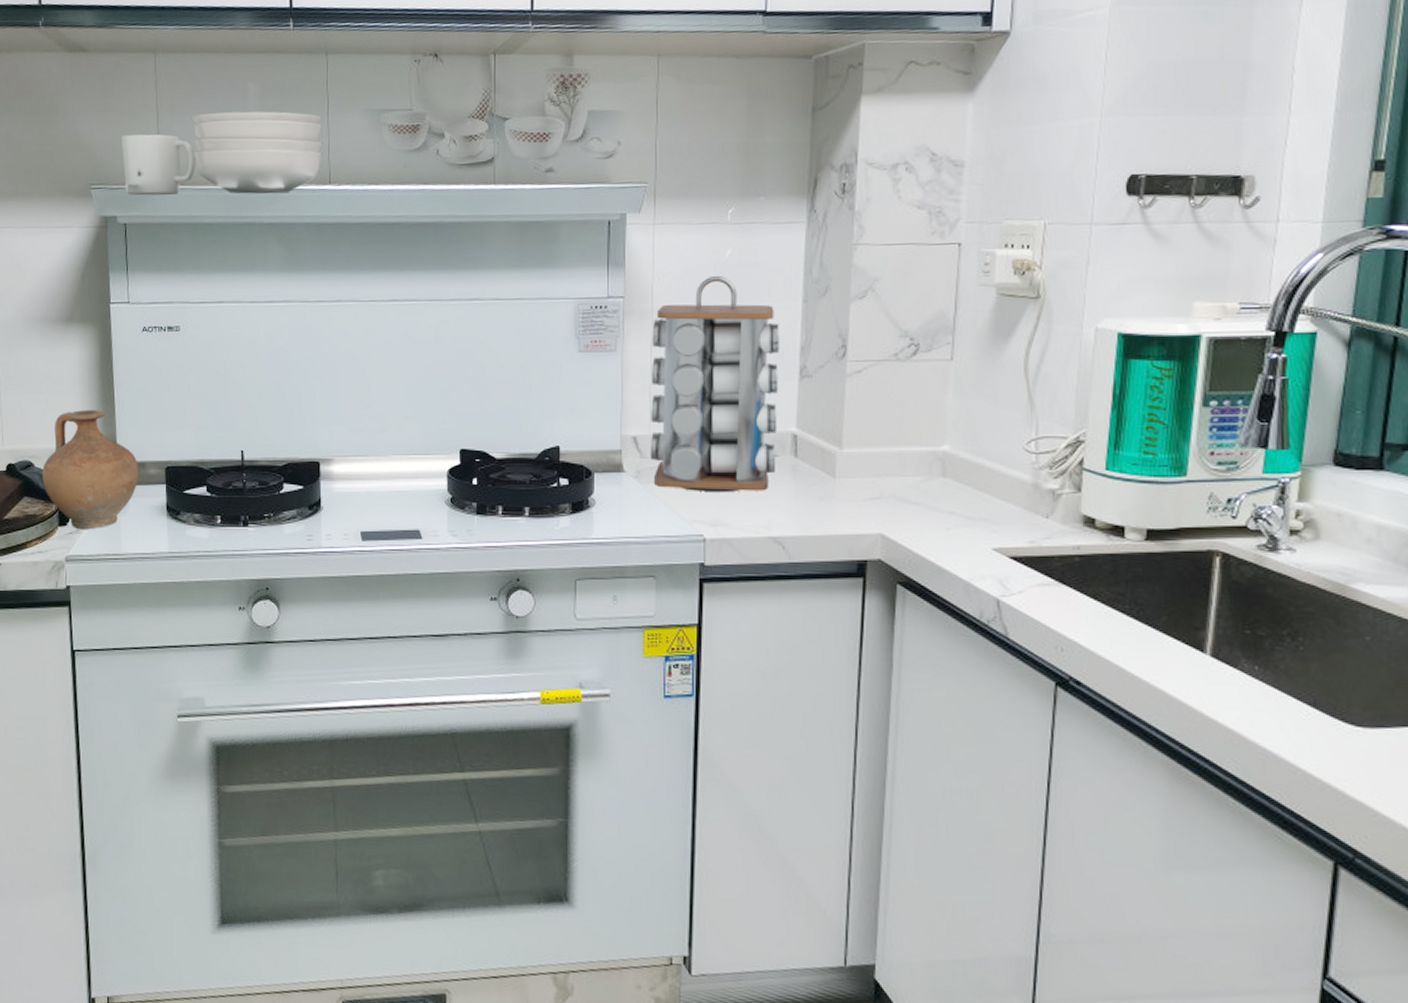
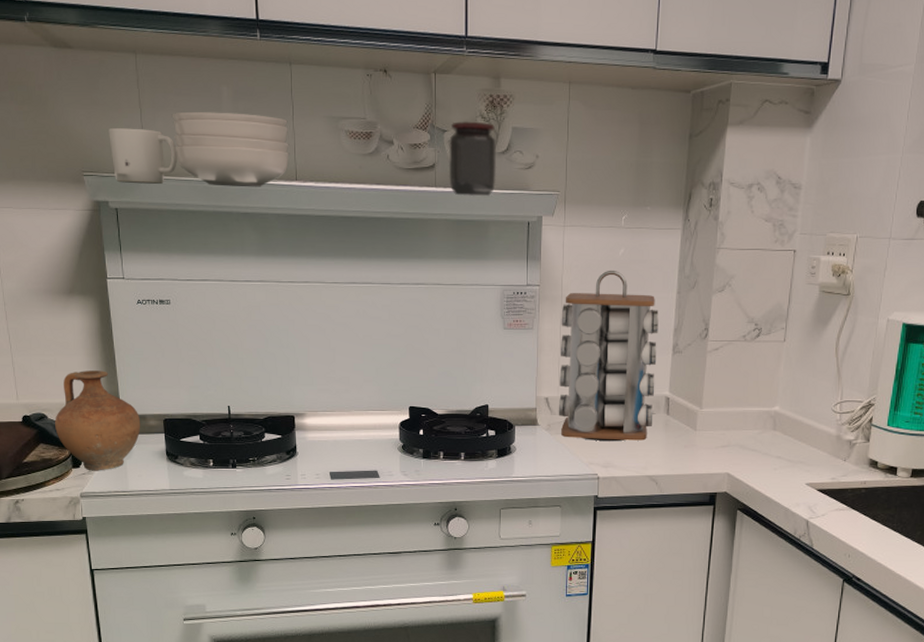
jar: none [510,105,570,194] -> present [448,120,497,197]

